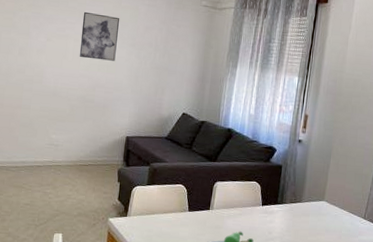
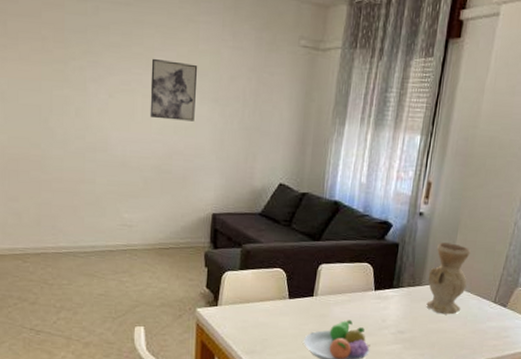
vase: none [306,165,342,229] -> present [426,242,471,315]

